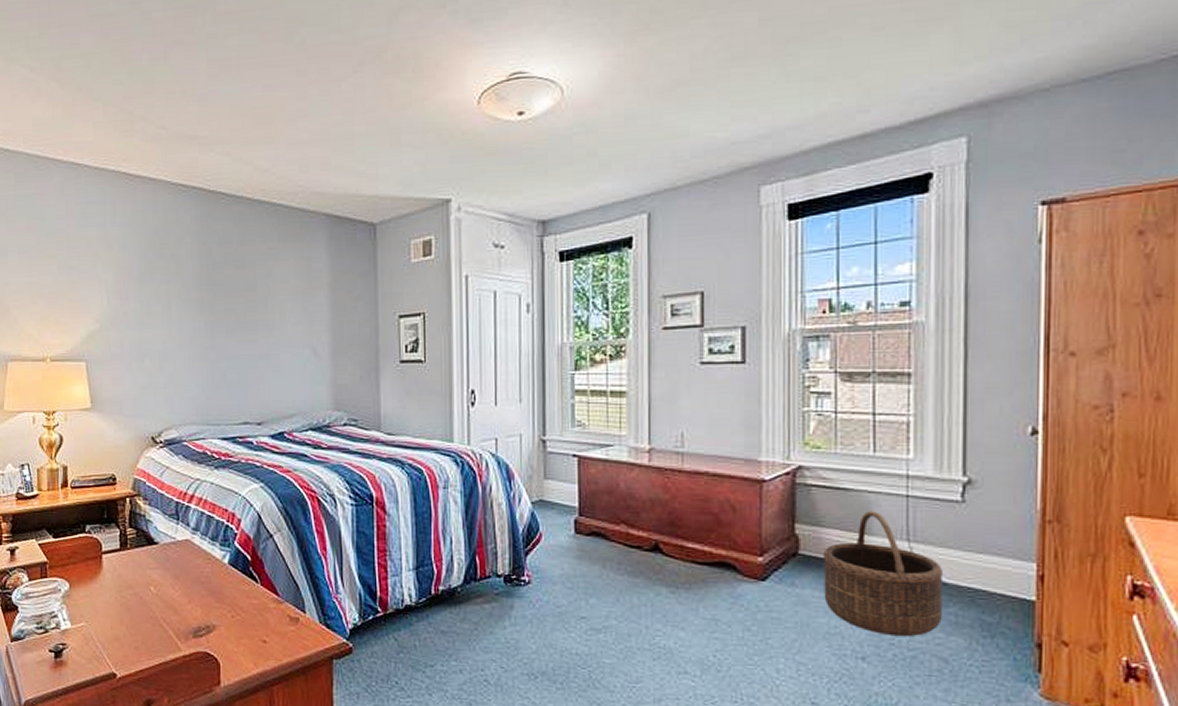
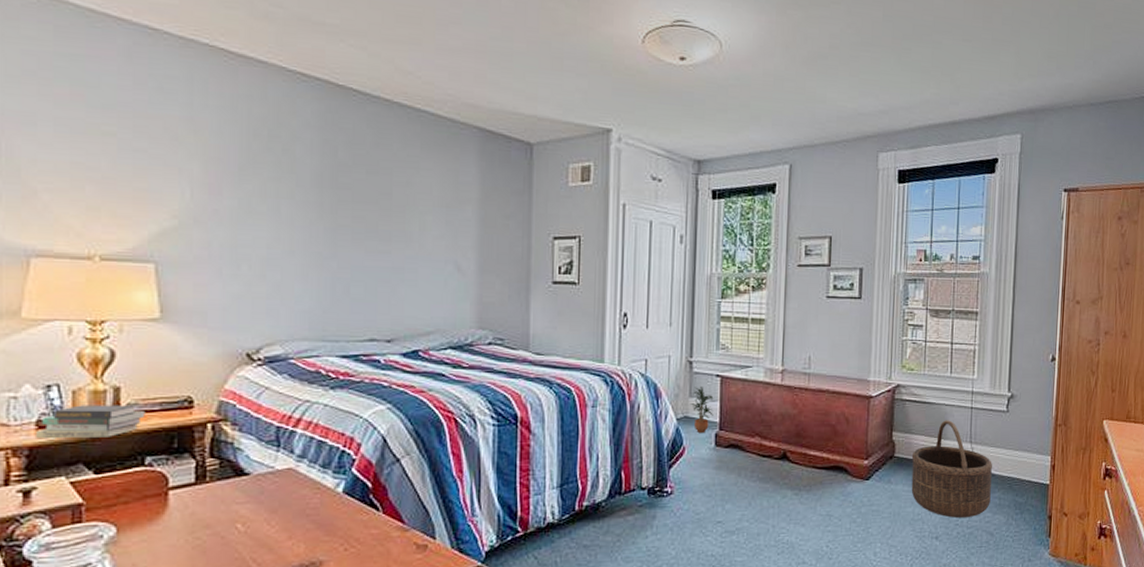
books: none [15,481,84,508] -> present [34,405,145,438]
potted plant: none [545,466,573,519] -> present [690,385,715,434]

